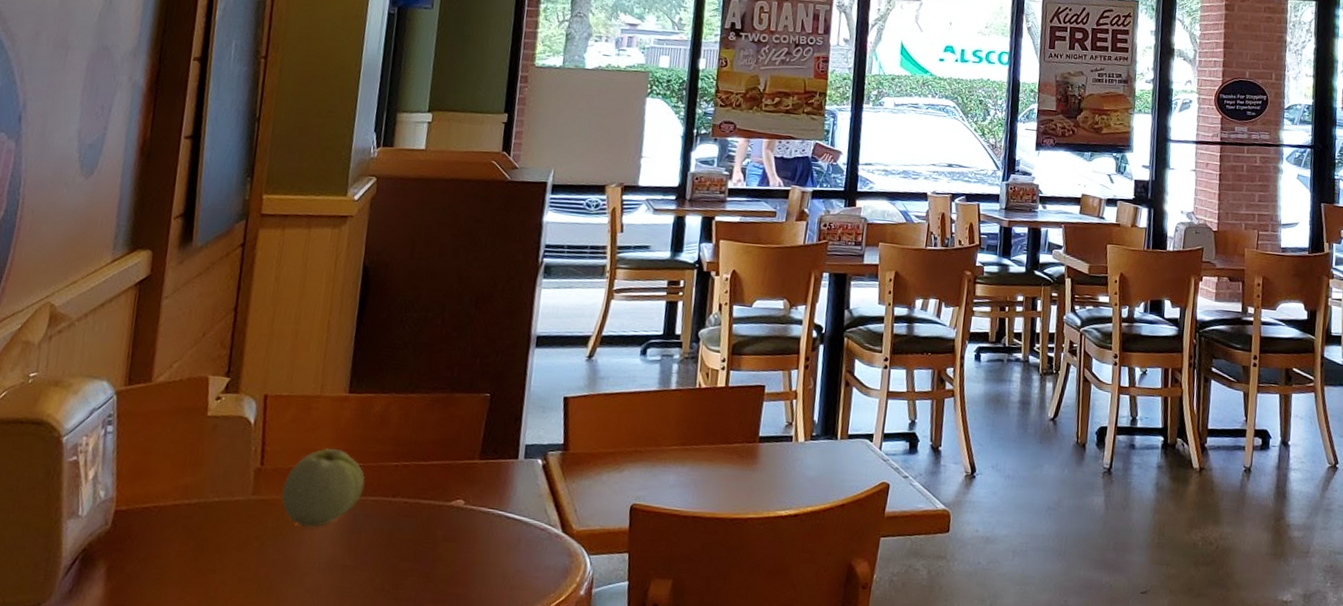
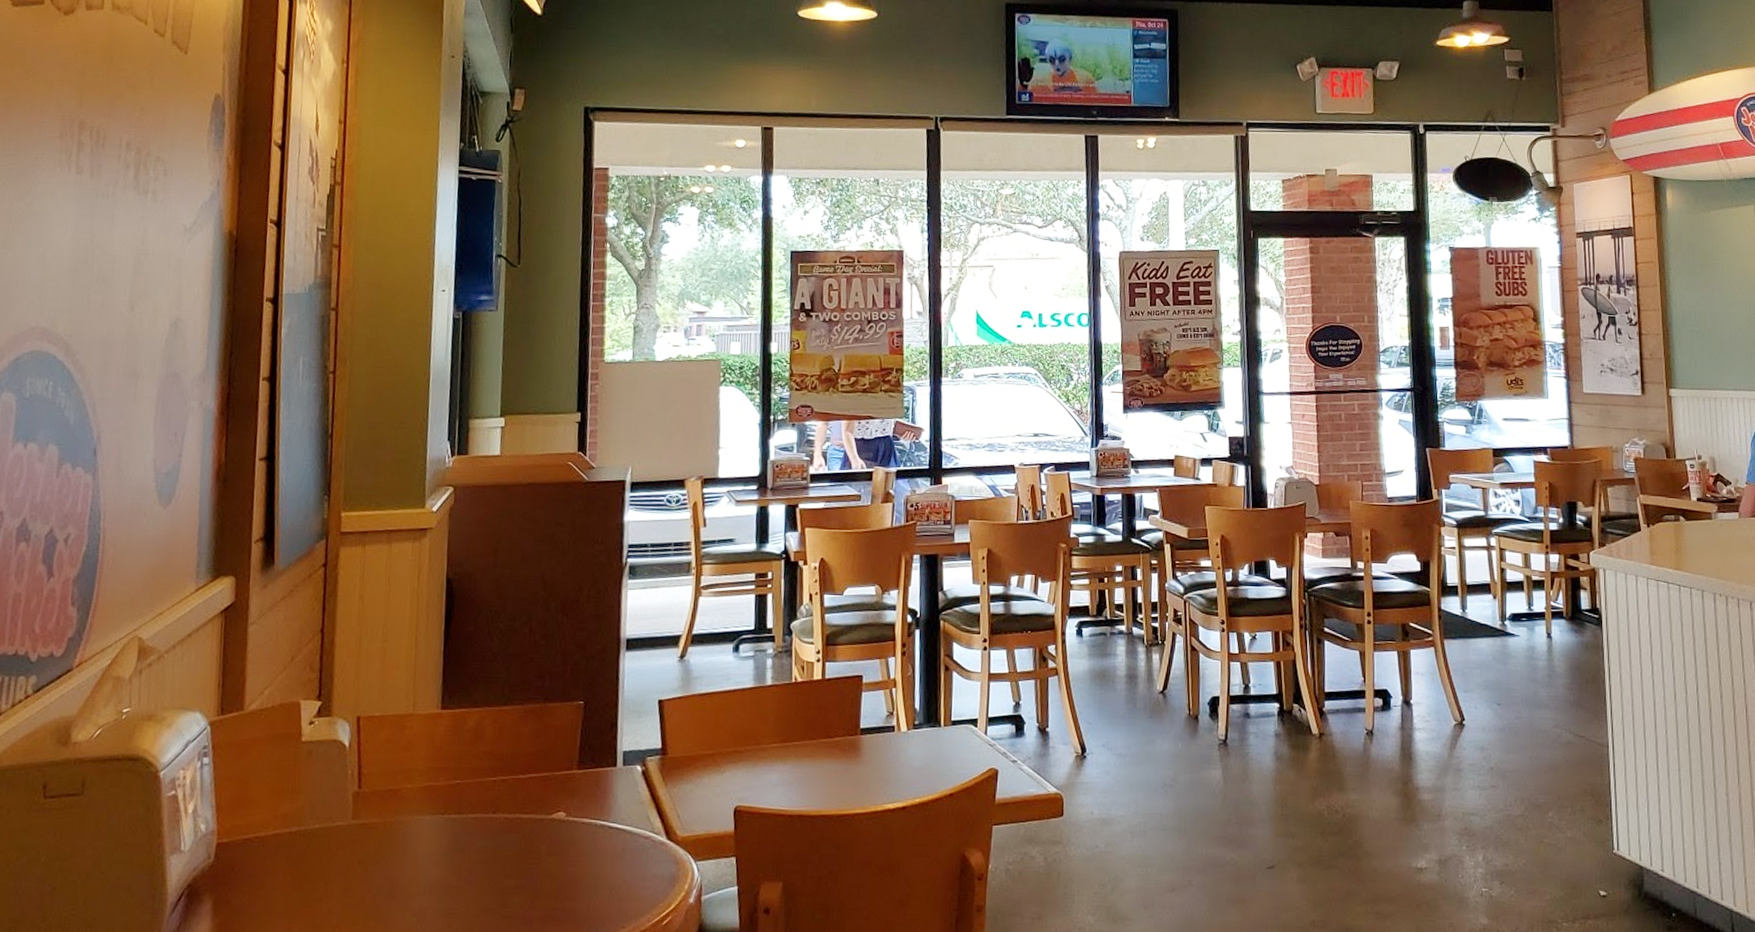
apple: present [281,448,365,527] -> none [381,767,464,849]

